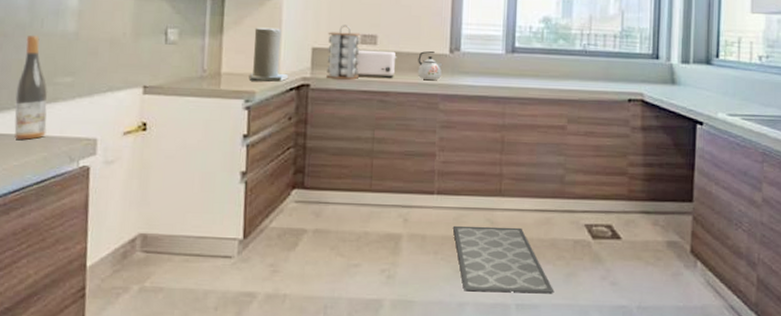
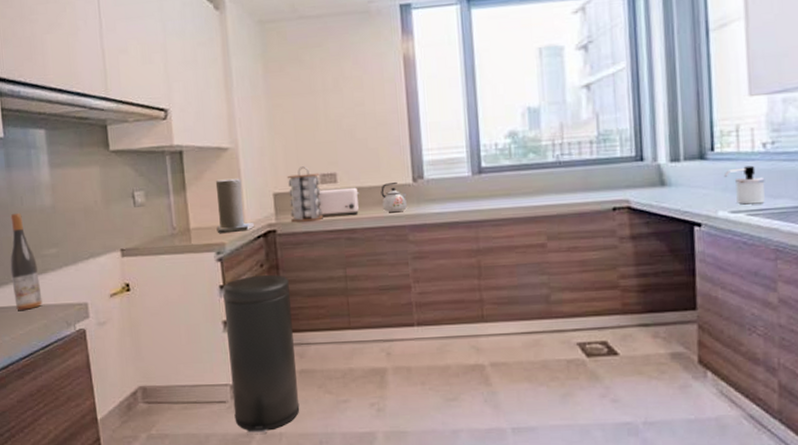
pedal bin: none [238,128,315,294] -> present [223,274,300,434]
bath mat: present [452,225,555,293] -> none [437,352,551,418]
soap dispenser: none [725,75,759,110] -> present [723,165,765,205]

